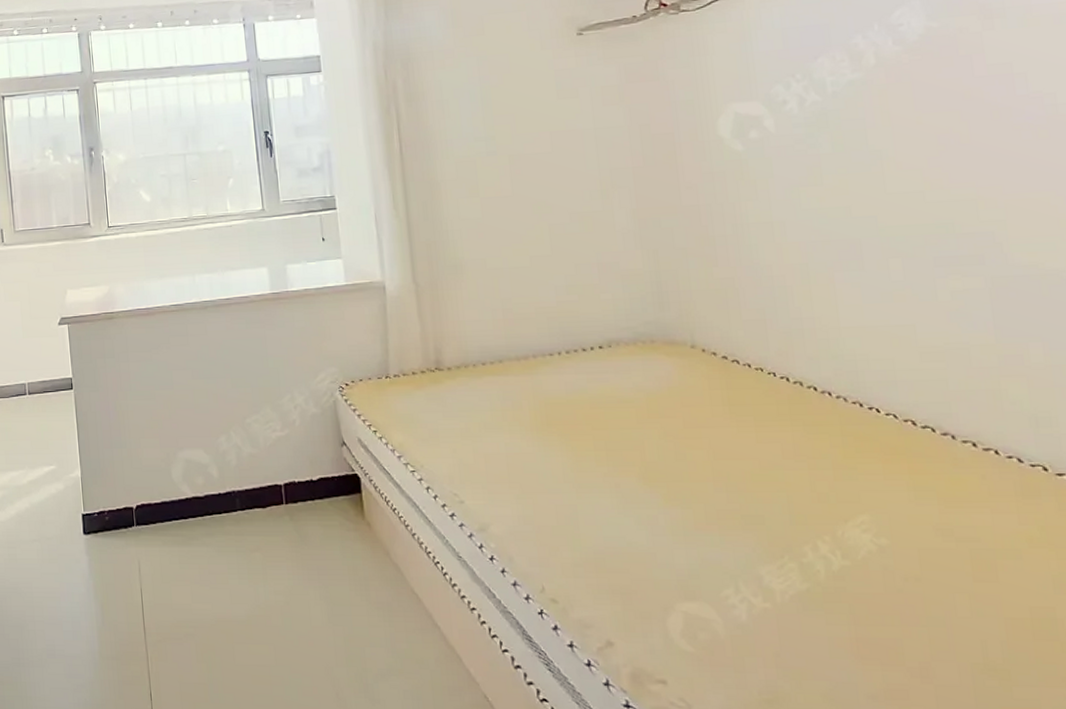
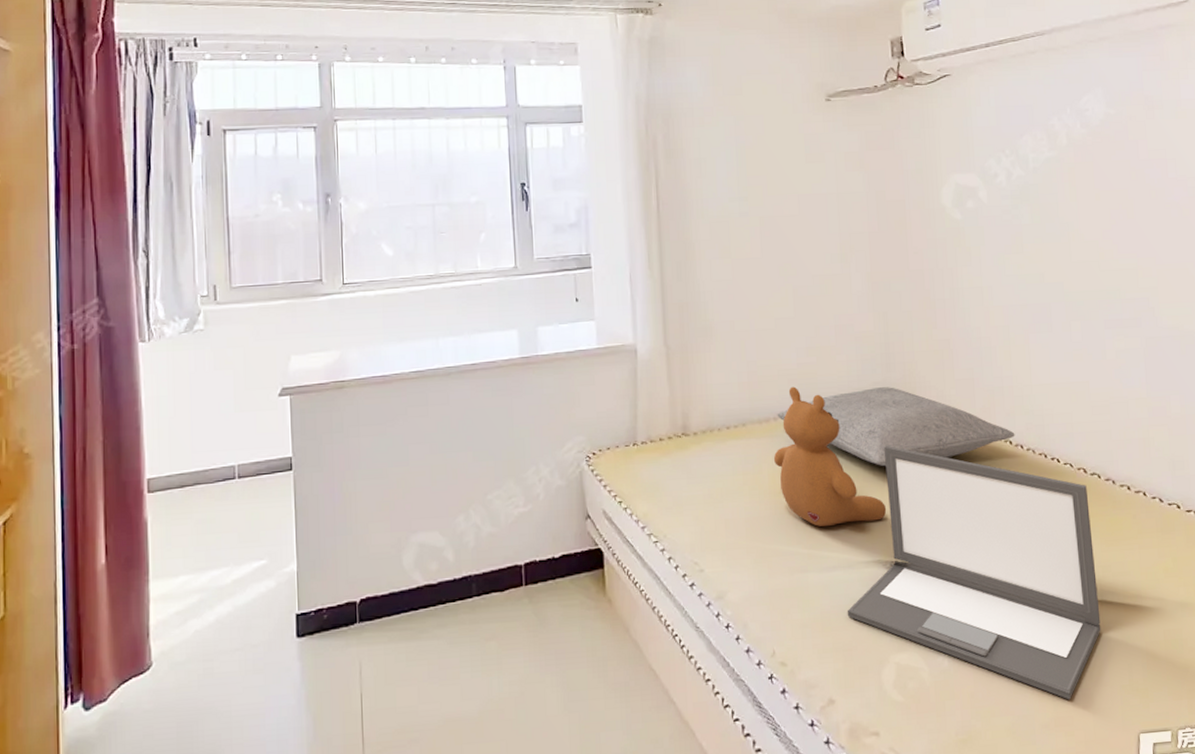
teddy bear: none [534,324,666,467] -> present [773,386,887,527]
pillow: none [536,327,821,409] -> present [777,387,1015,467]
laptop: none [623,388,943,672] -> present [847,446,1101,700]

